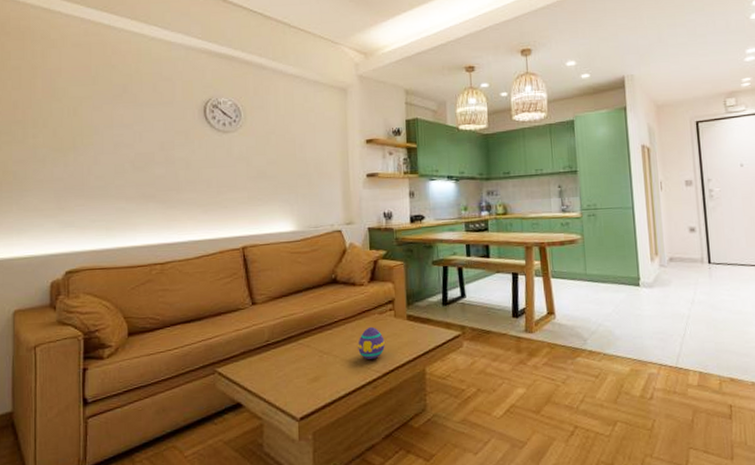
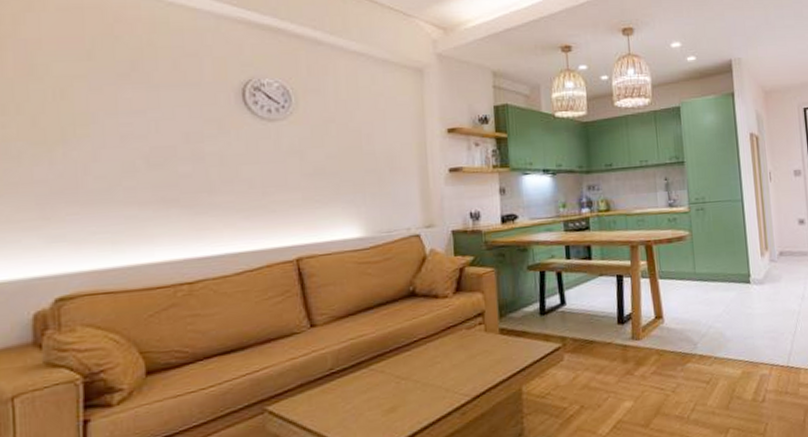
decorative egg: present [358,326,385,359] -> none [442,344,475,382]

